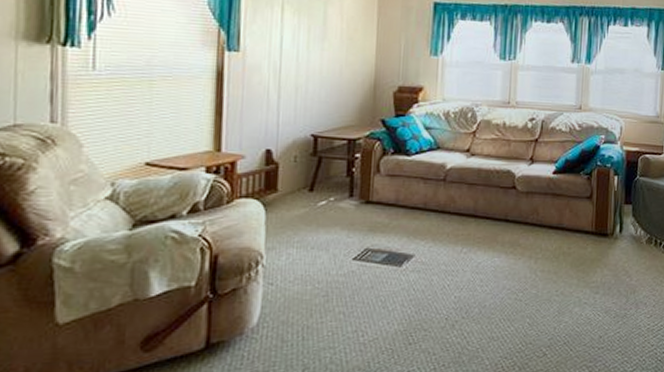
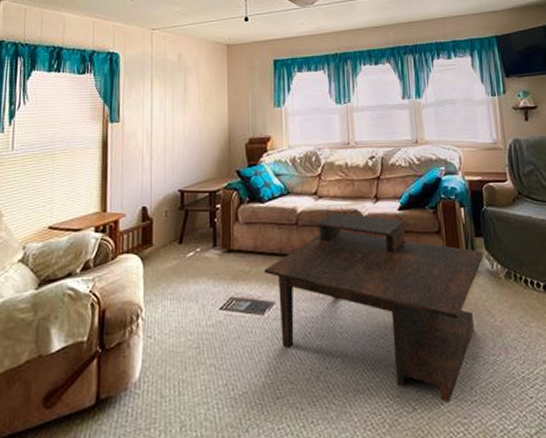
coffee table: none [405,171,631,349] -> present [264,212,484,403]

